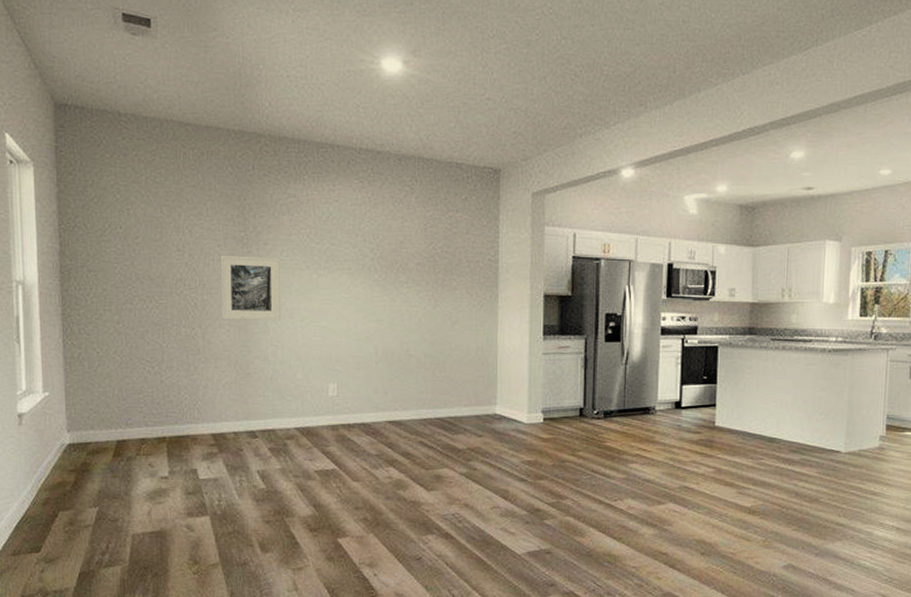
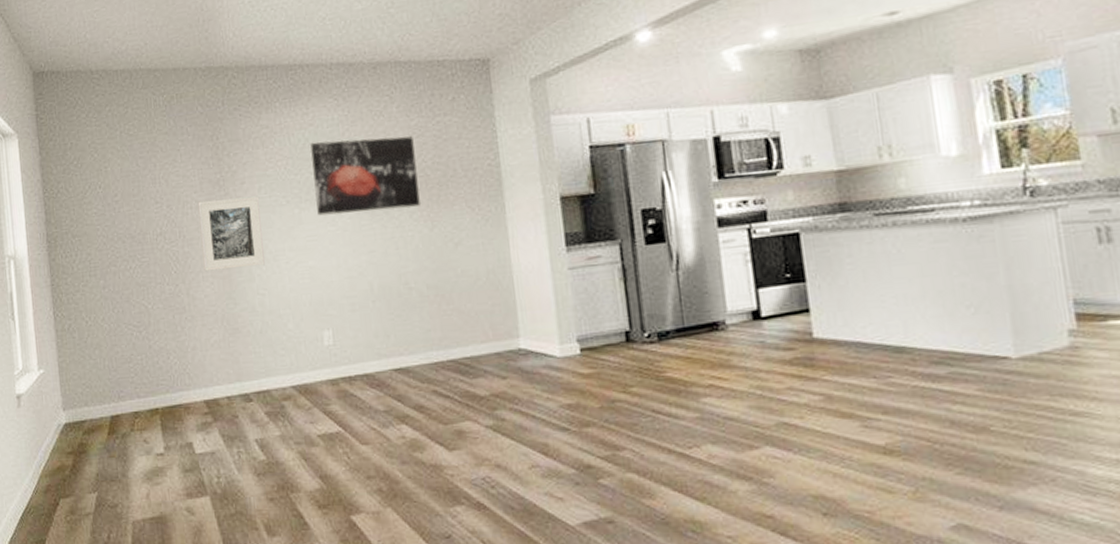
wall art: none [333,217,428,286] -> present [310,136,420,216]

